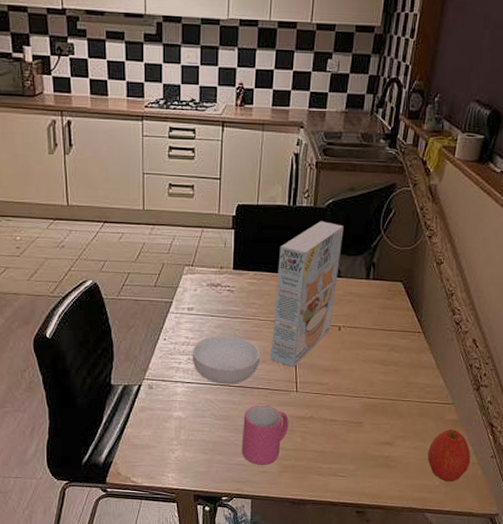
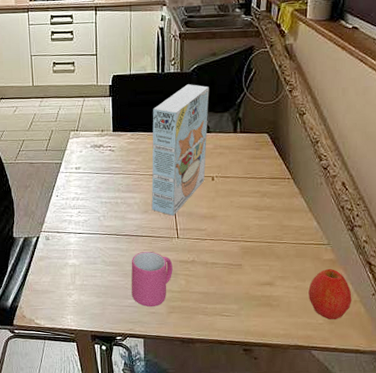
cereal bowl: present [192,335,261,385] -> none [81,189,143,234]

